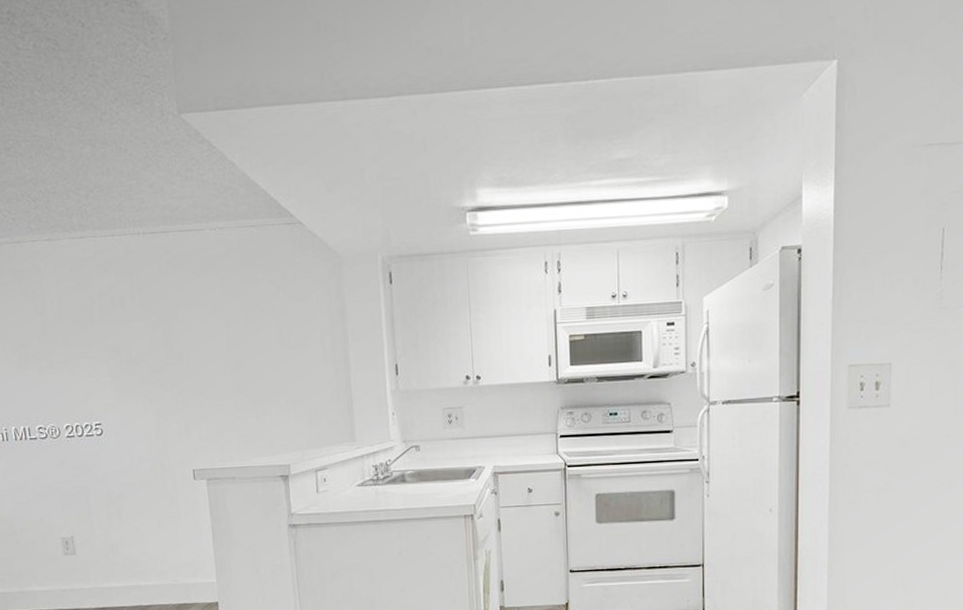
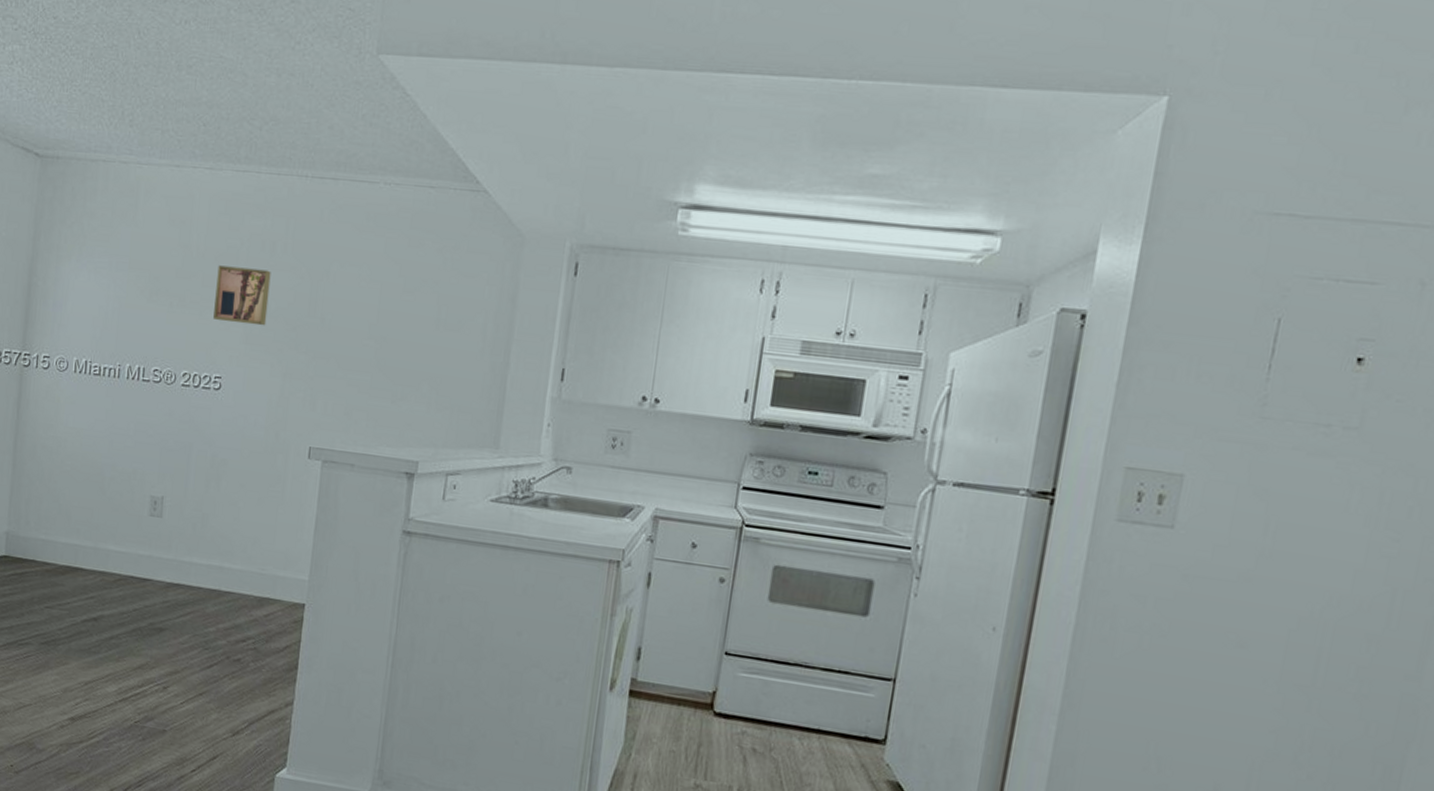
wall art: none [76,323,131,375] -> present [213,265,271,326]

